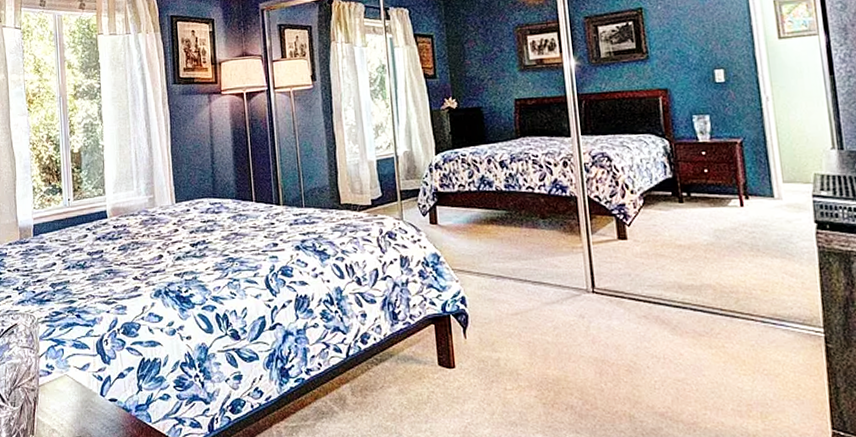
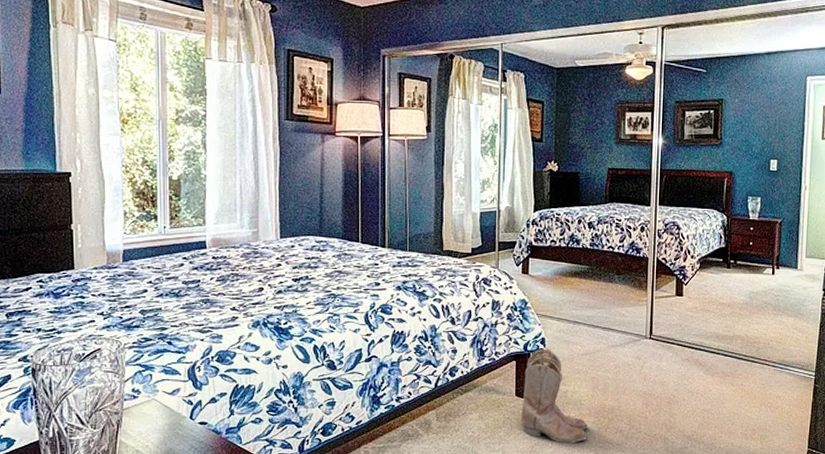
boots: none [446,308,530,422] -> present [521,348,588,443]

